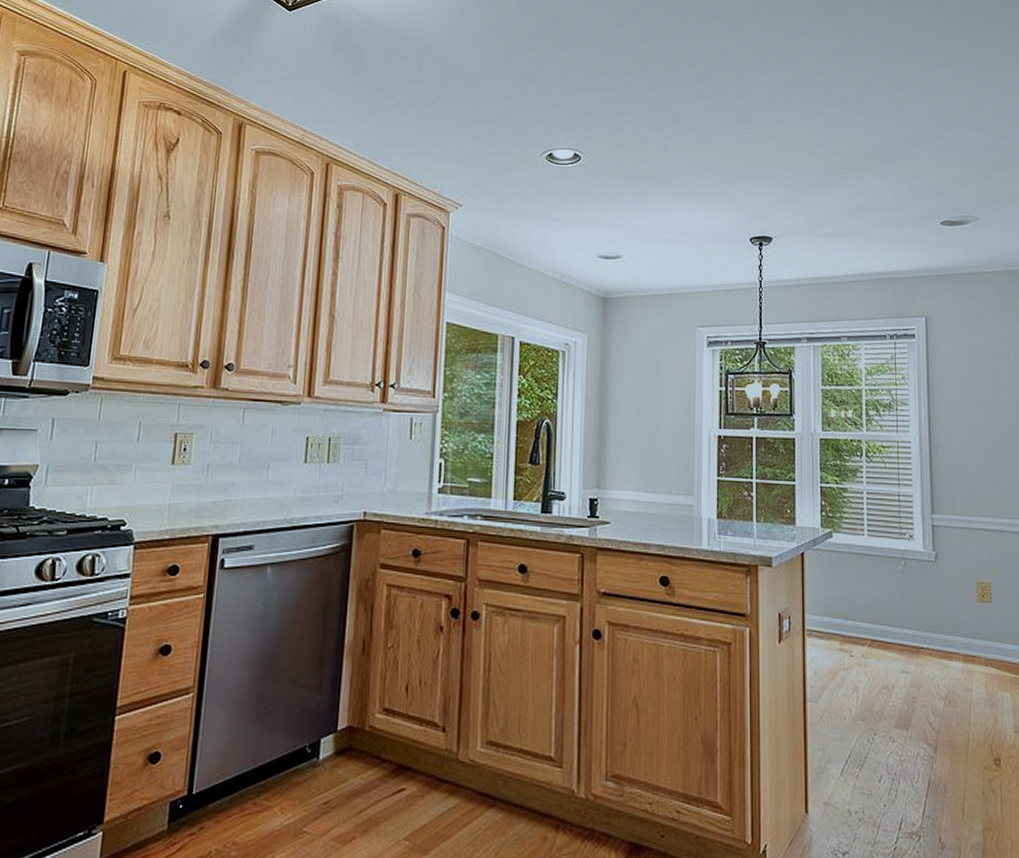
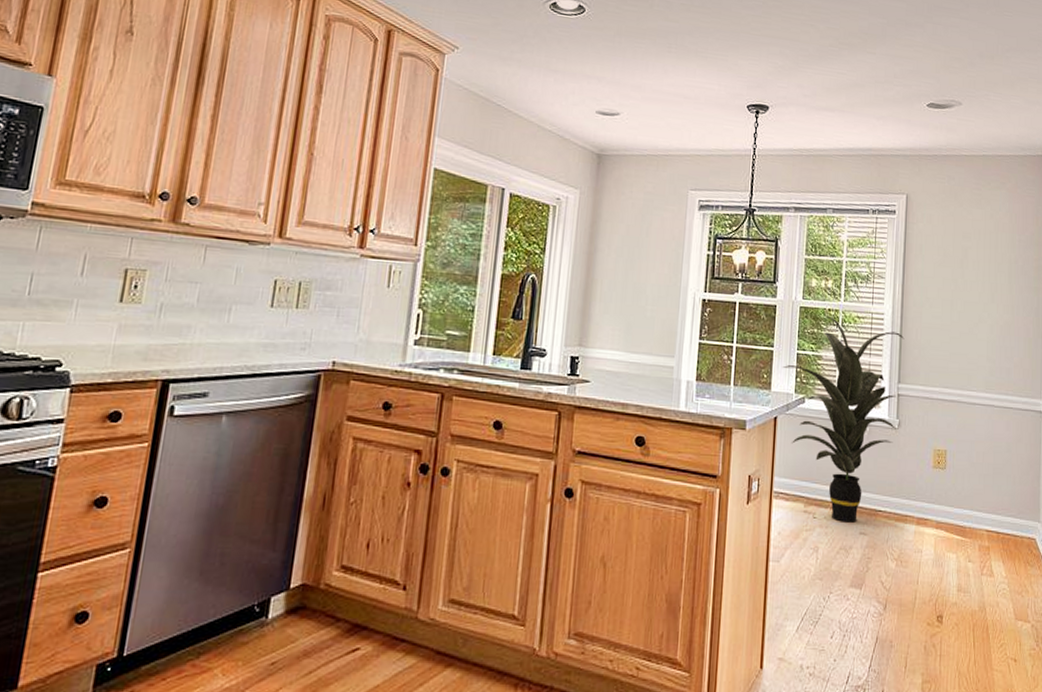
indoor plant: none [805,446,935,661] -> present [782,315,905,523]

